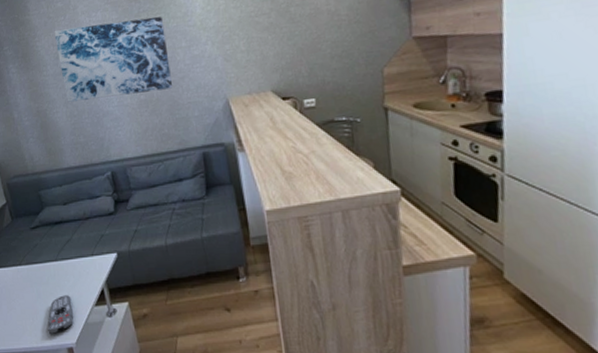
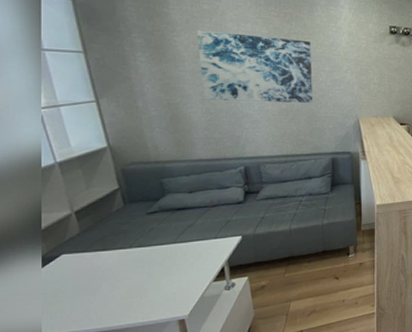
remote control: present [48,295,74,335] -> none [157,273,188,310]

